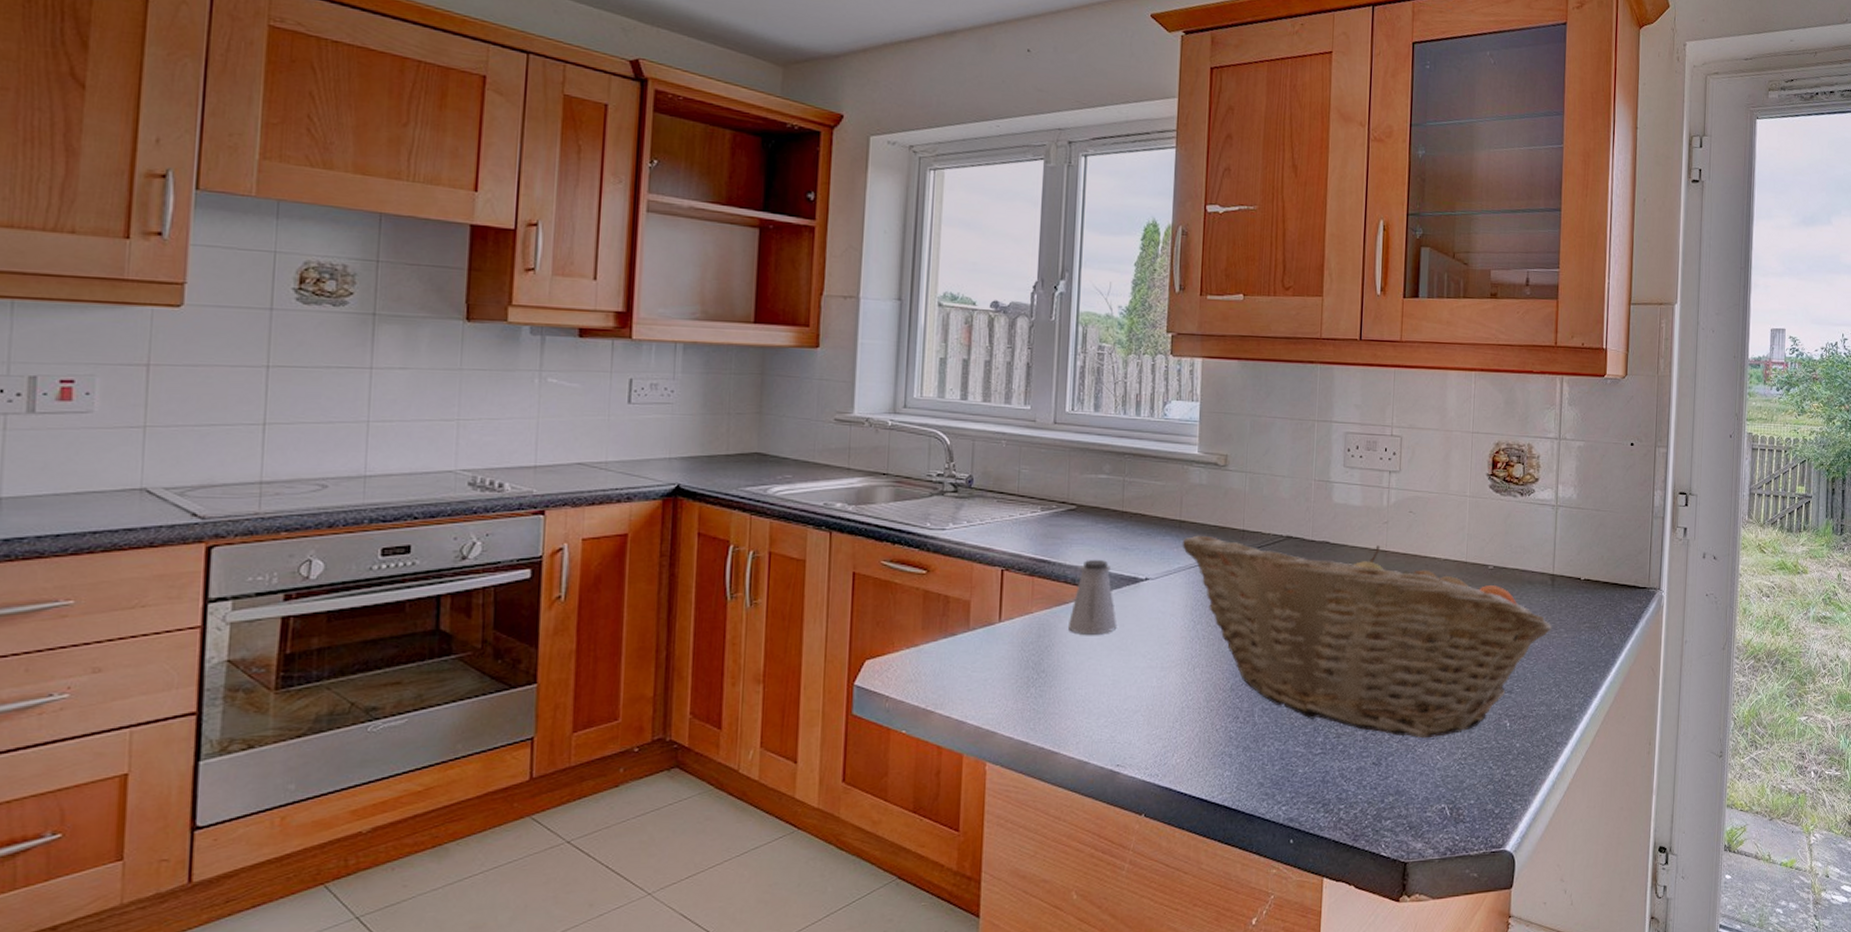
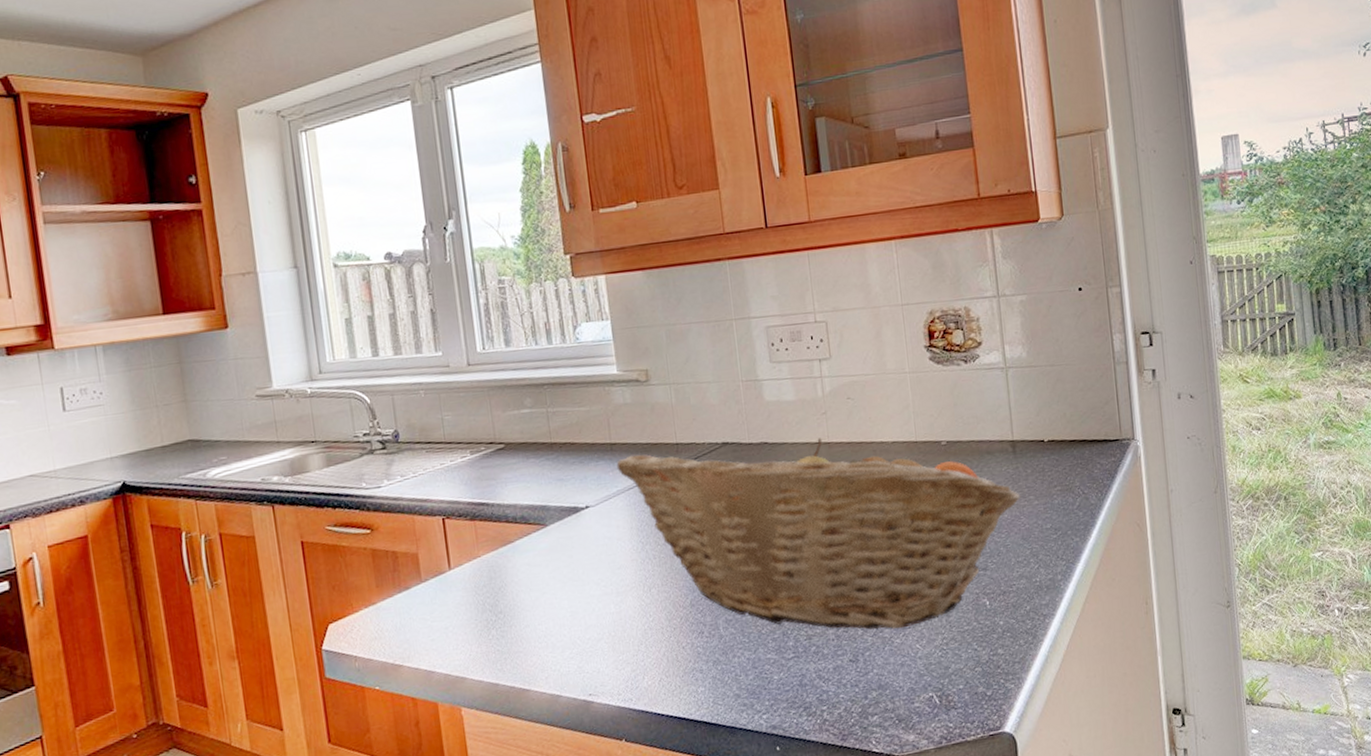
saltshaker: present [1067,559,1117,635] -> none [516,494,566,571]

